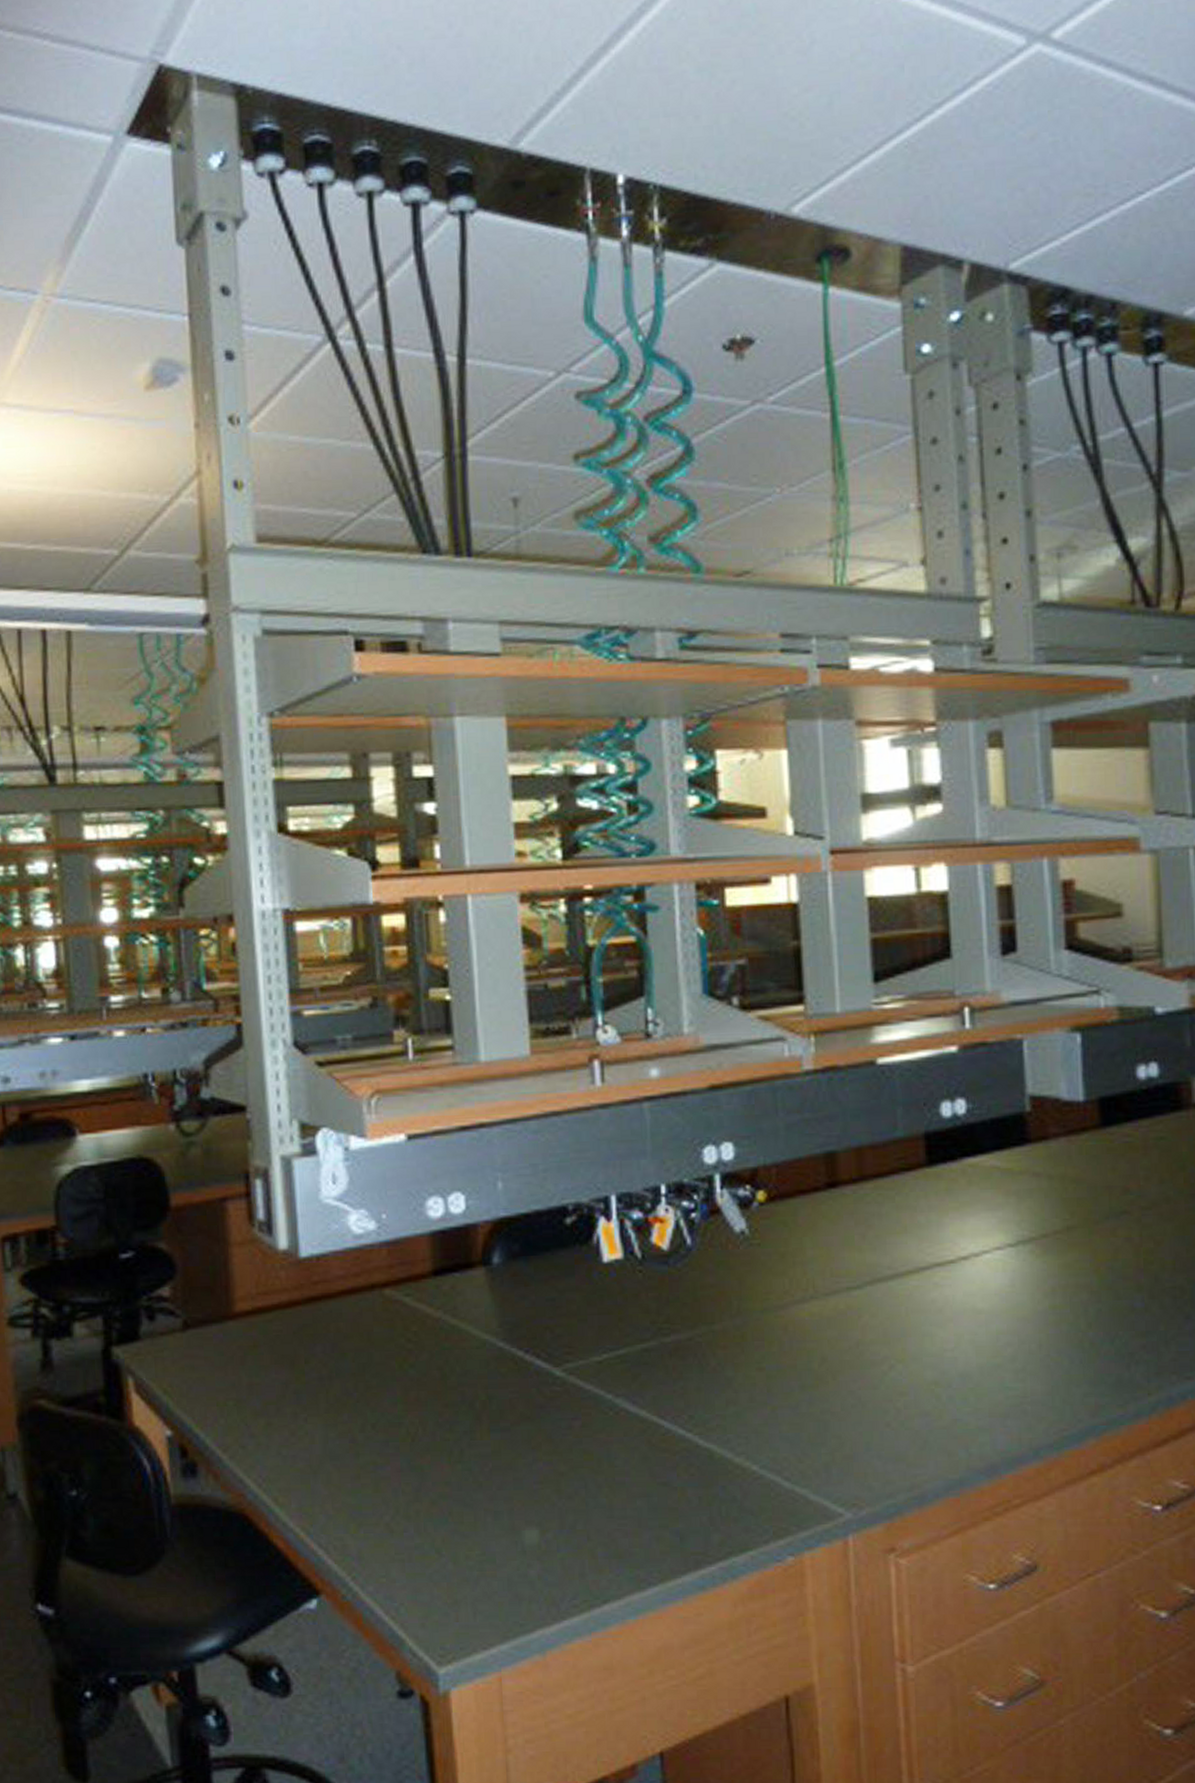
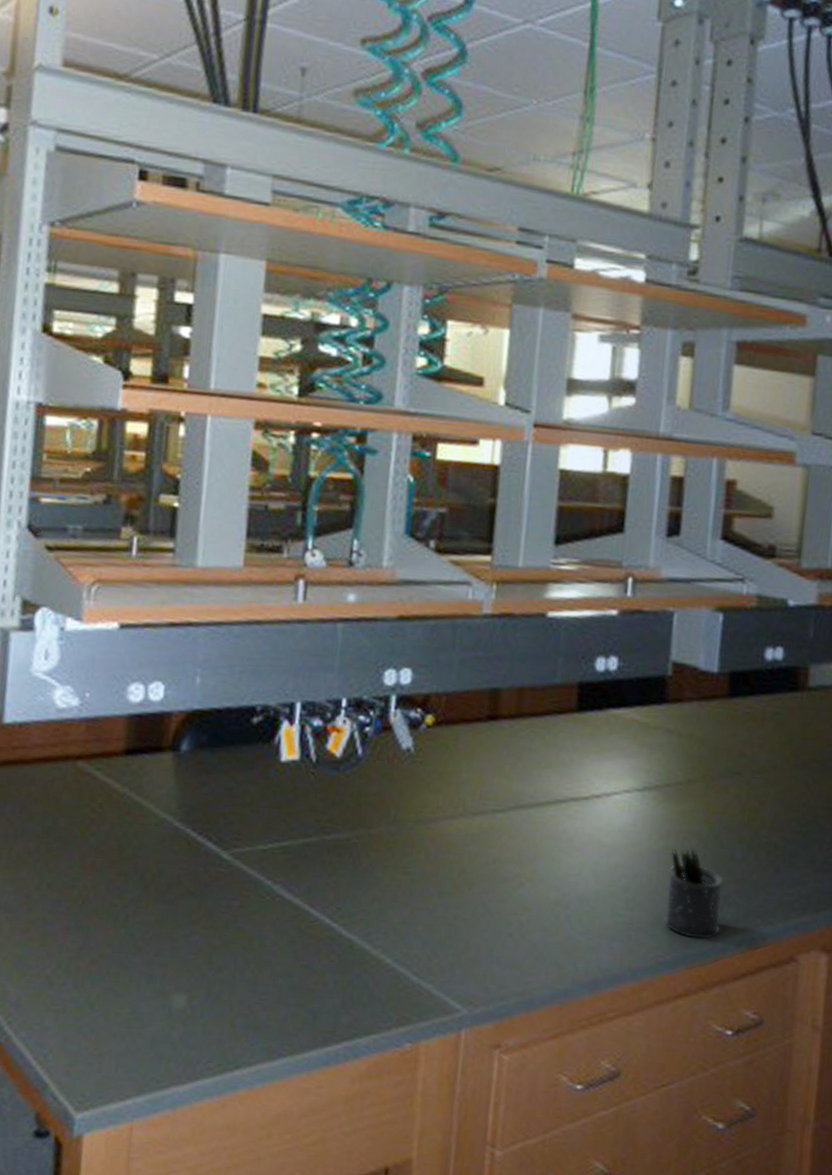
pen holder: none [1058,1304,1130,1405] -> present [663,848,725,939]

